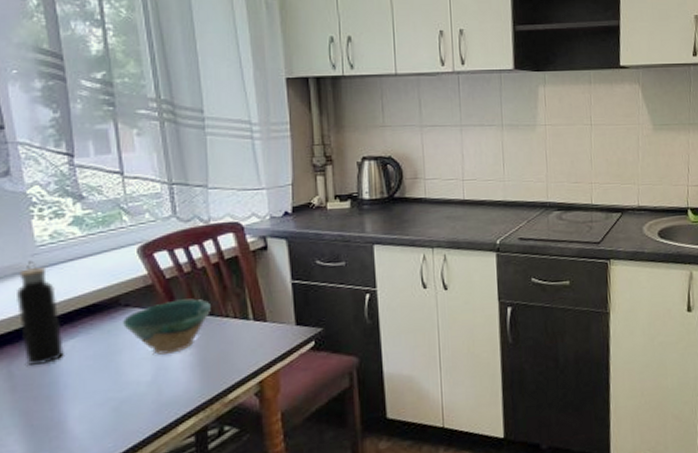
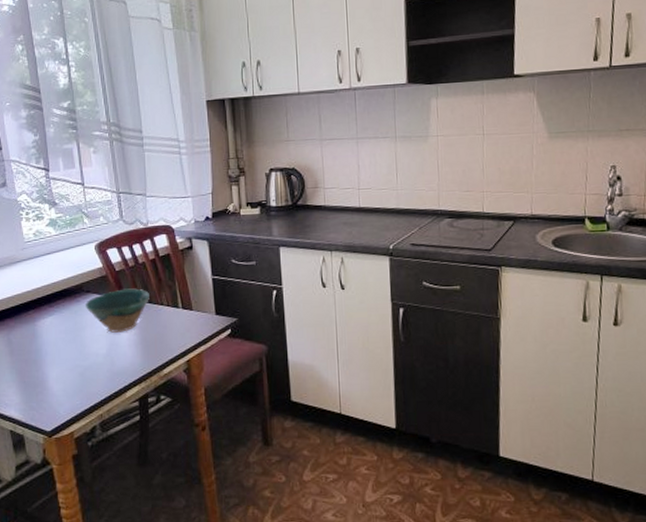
water bottle: present [17,260,65,365] -> none [13,253,46,335]

